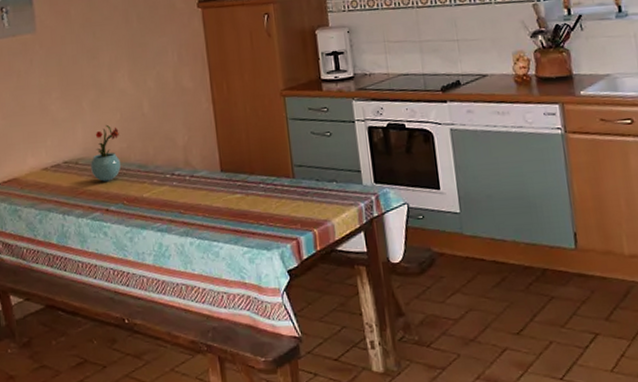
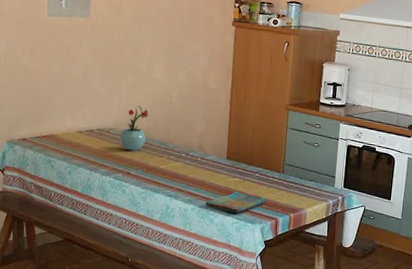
dish towel: none [205,211,279,240] -> present [205,192,266,213]

